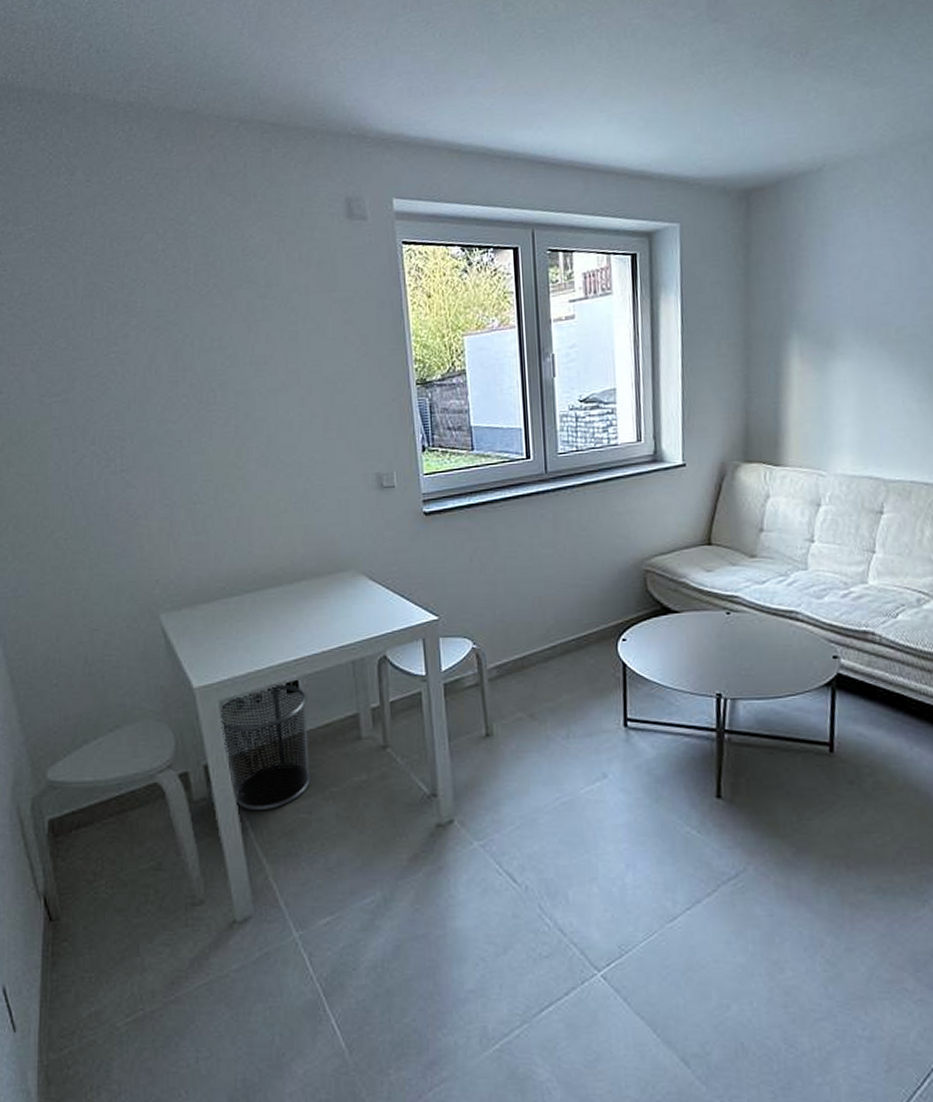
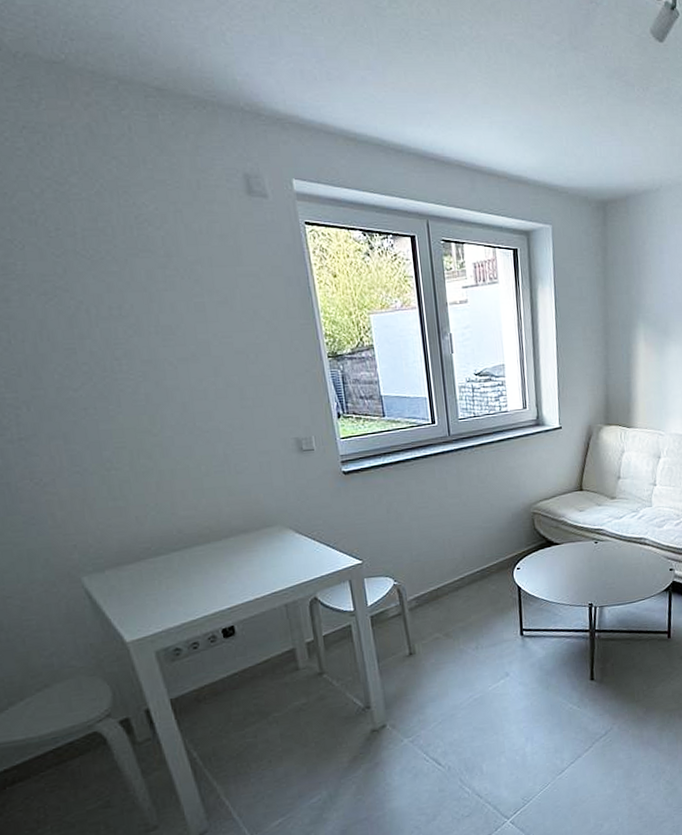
waste bin: present [219,684,311,811] -> none [156,630,254,743]

